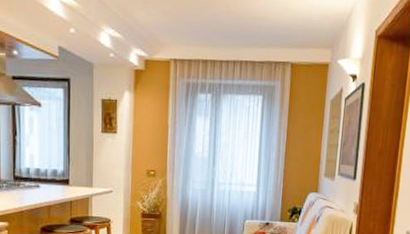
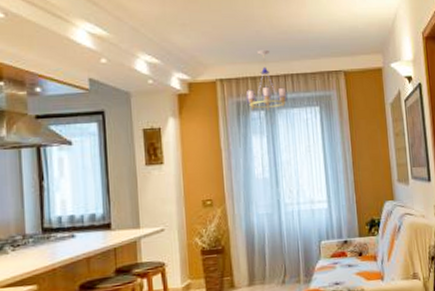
chandelier: none [195,33,234,94] -> present [246,49,288,111]

